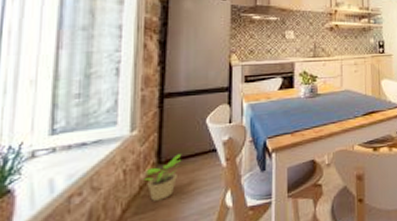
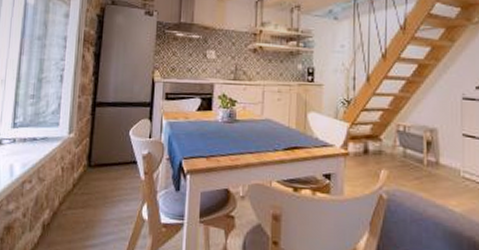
potted plant: present [144,154,182,201] -> none [77,160,108,200]

